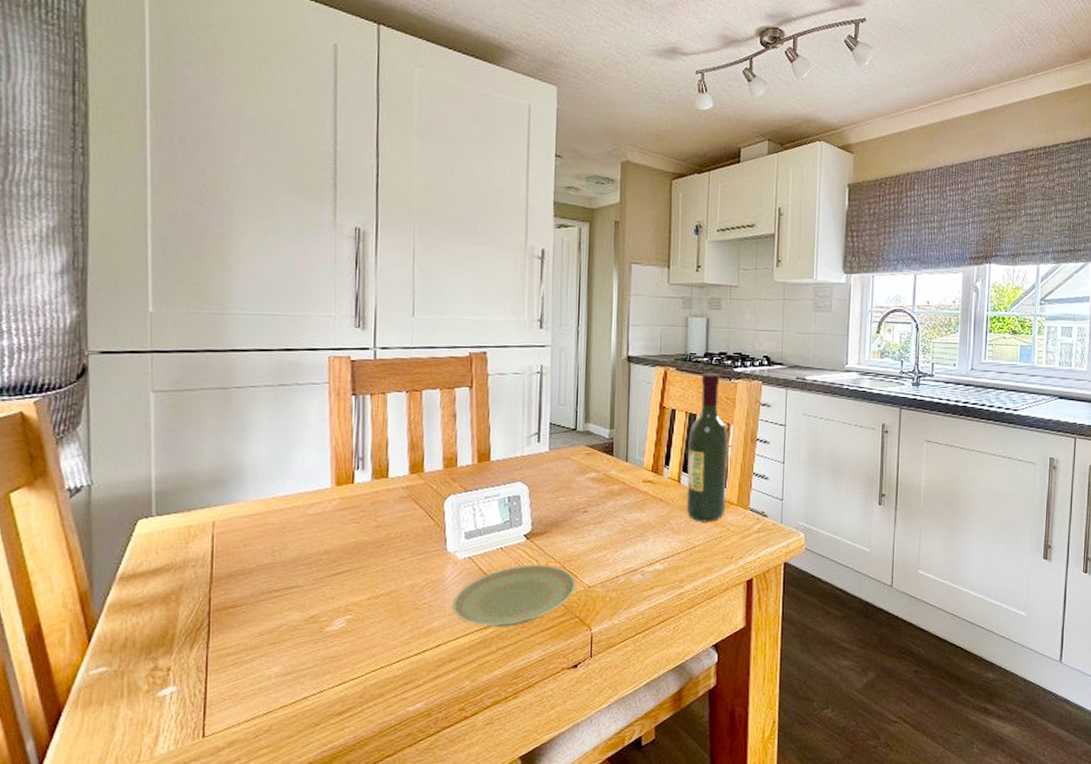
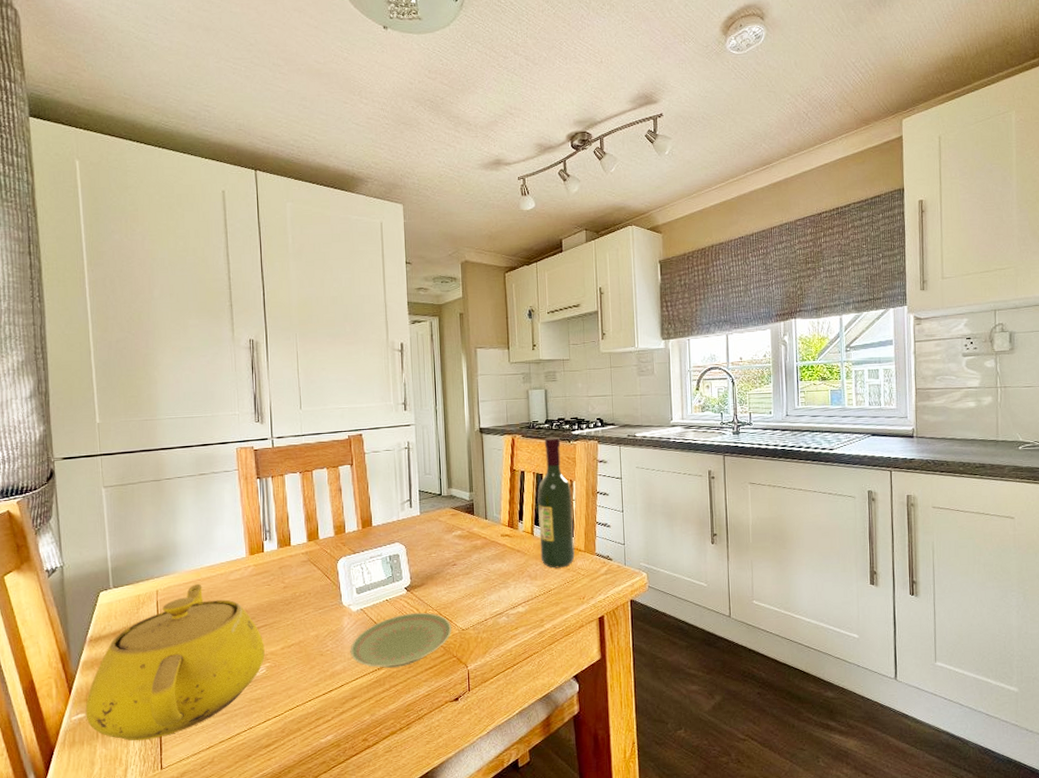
teapot: none [108,517,346,703] -> present [85,584,265,741]

